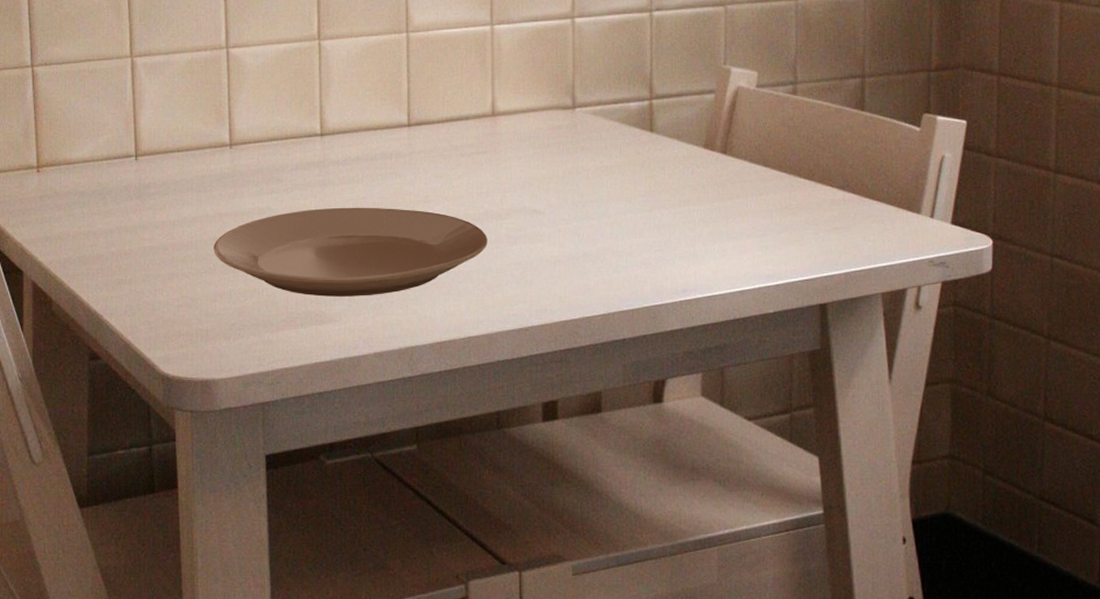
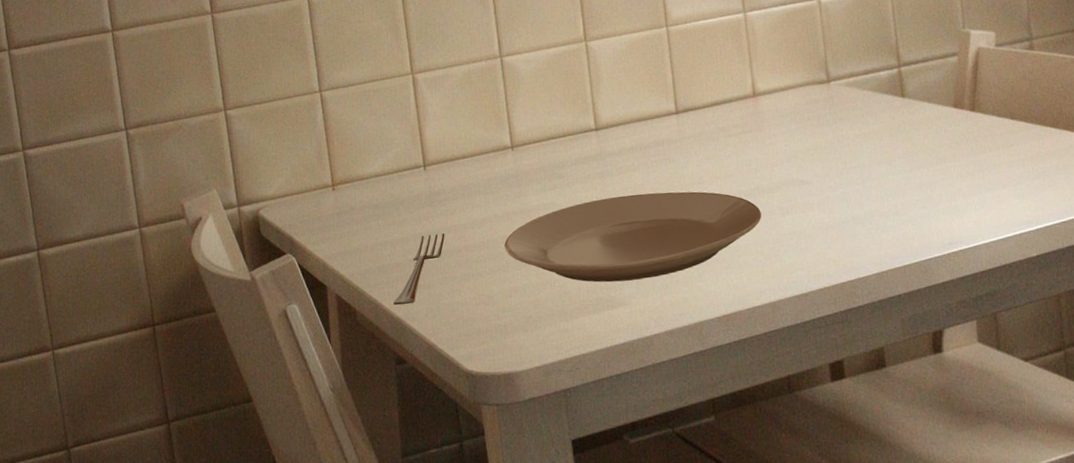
fork: none [92,229,152,299] -> present [393,233,445,306]

